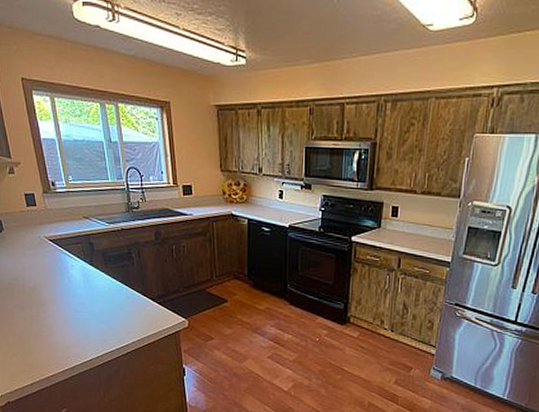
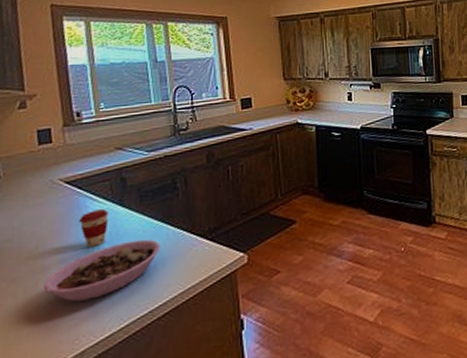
bowl: none [43,294,122,332] -> present [44,239,160,302]
coffee cup: none [62,266,82,294] -> present [78,209,108,247]

